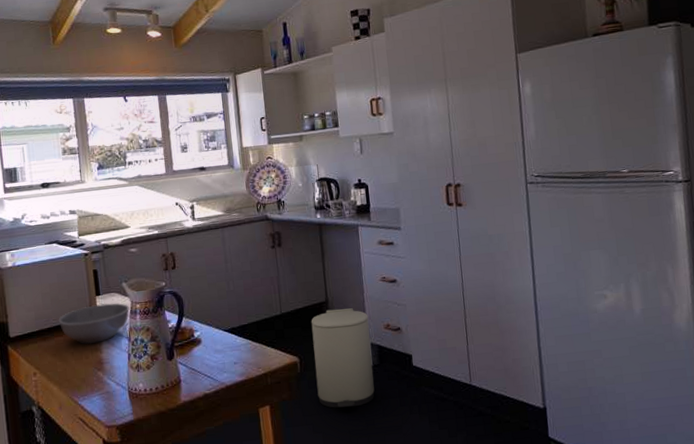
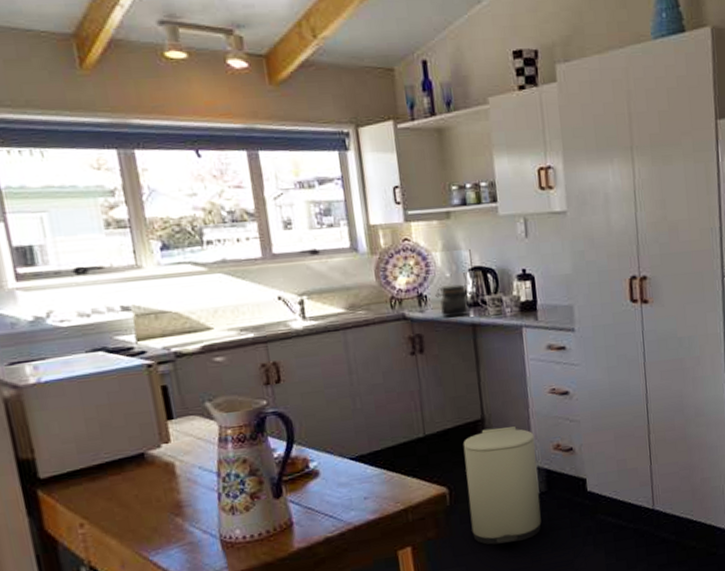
bowl: present [58,303,130,344] -> none [112,429,217,483]
jar: none [290,192,318,218] -> present [435,284,471,317]

